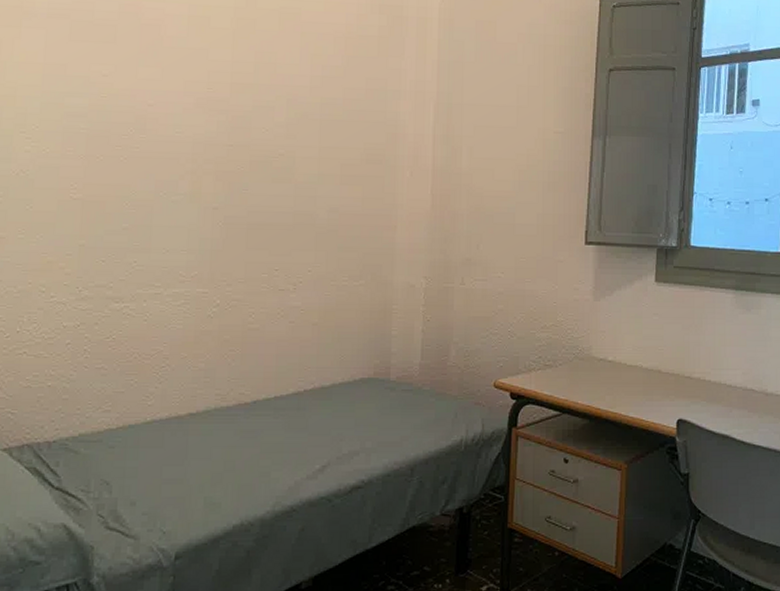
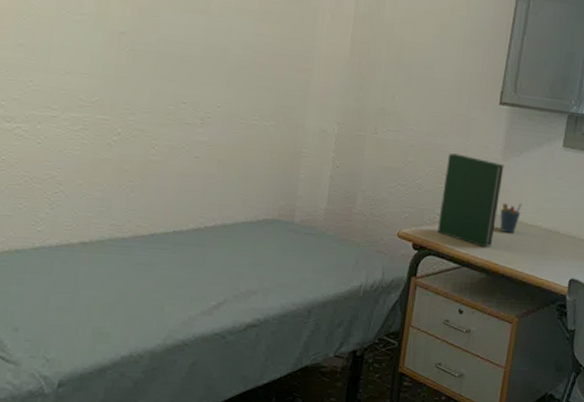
hardback book: none [534,298,596,393] -> present [437,153,504,248]
pen holder: none [598,343,619,376] -> present [500,203,522,234]

